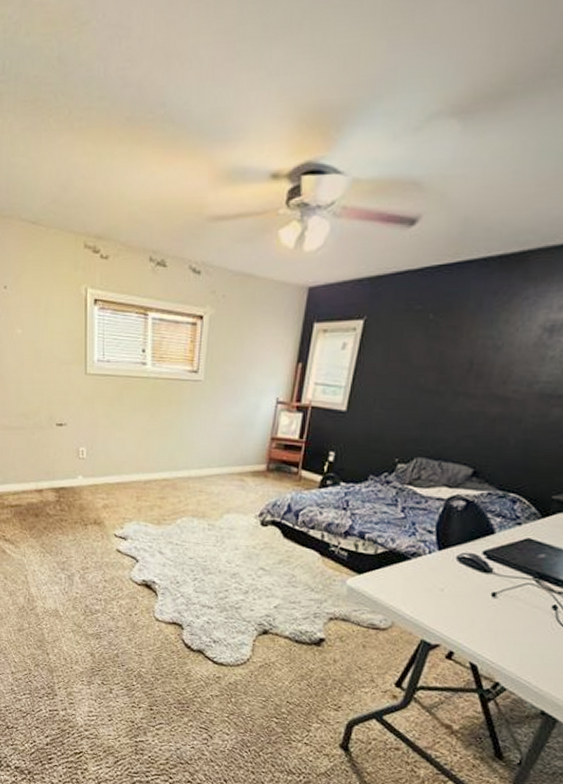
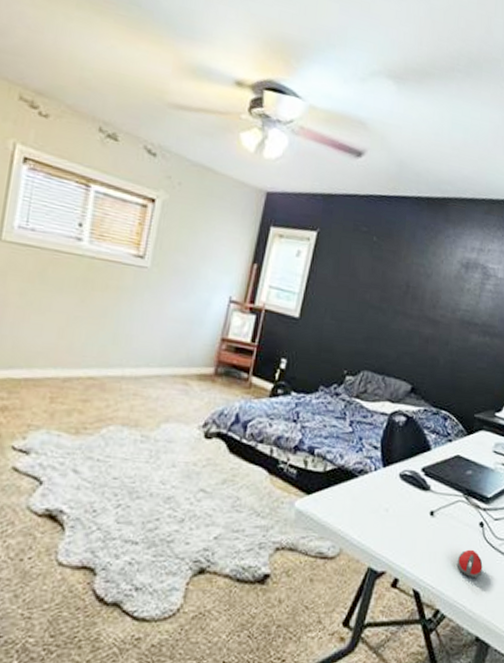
computer mouse: none [521,630,554,658] -> present [456,549,483,578]

